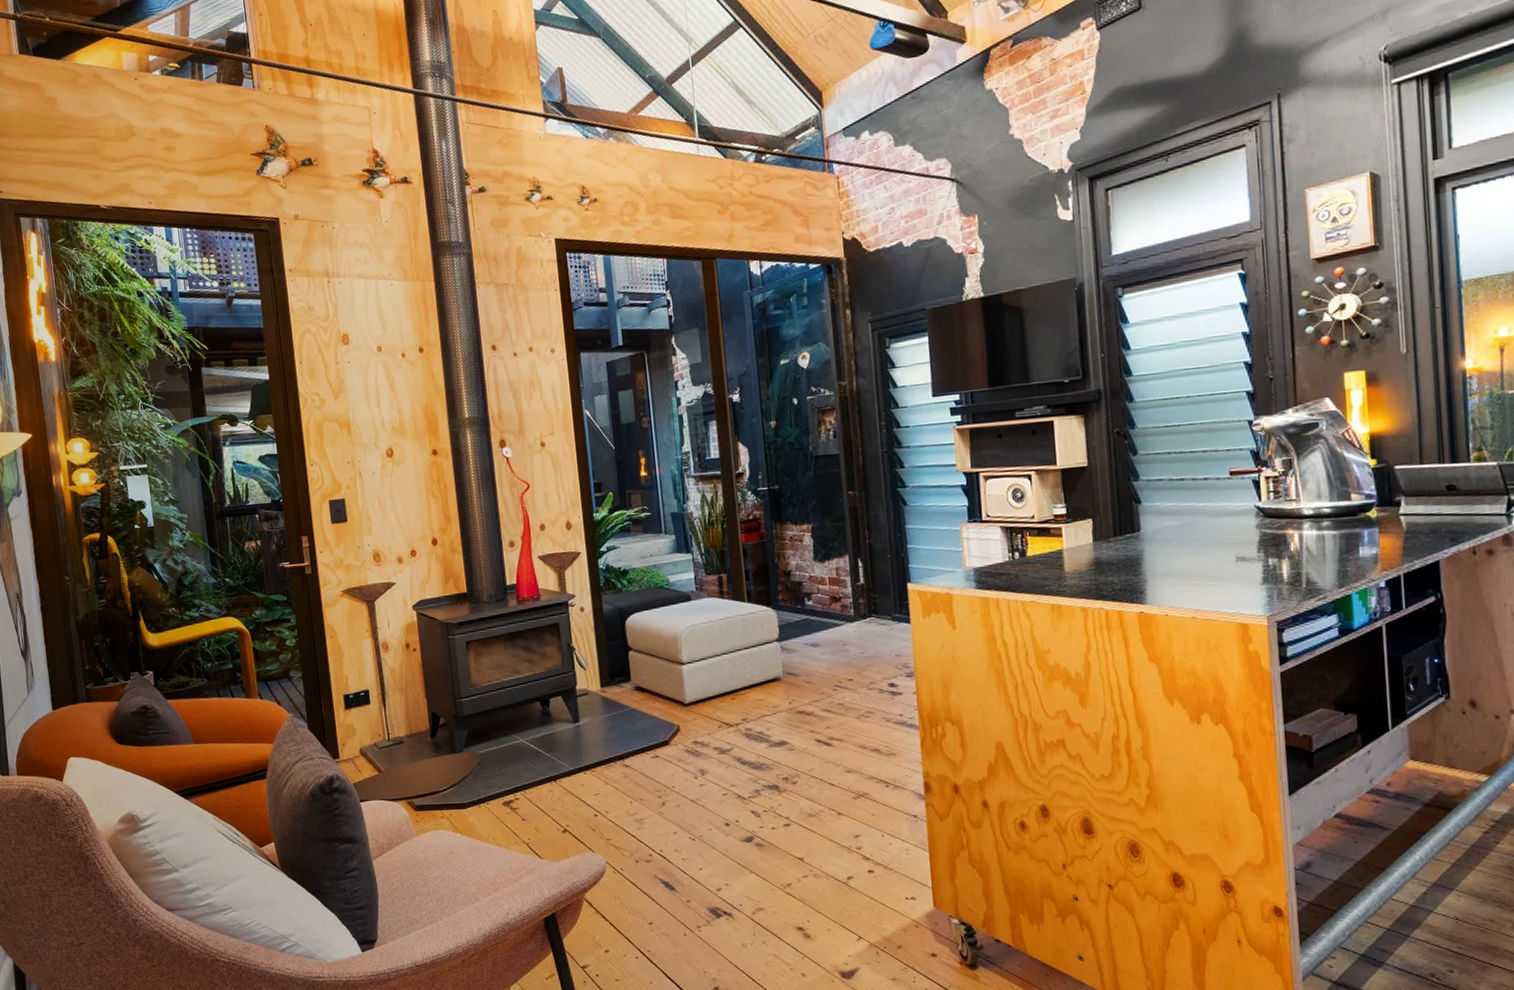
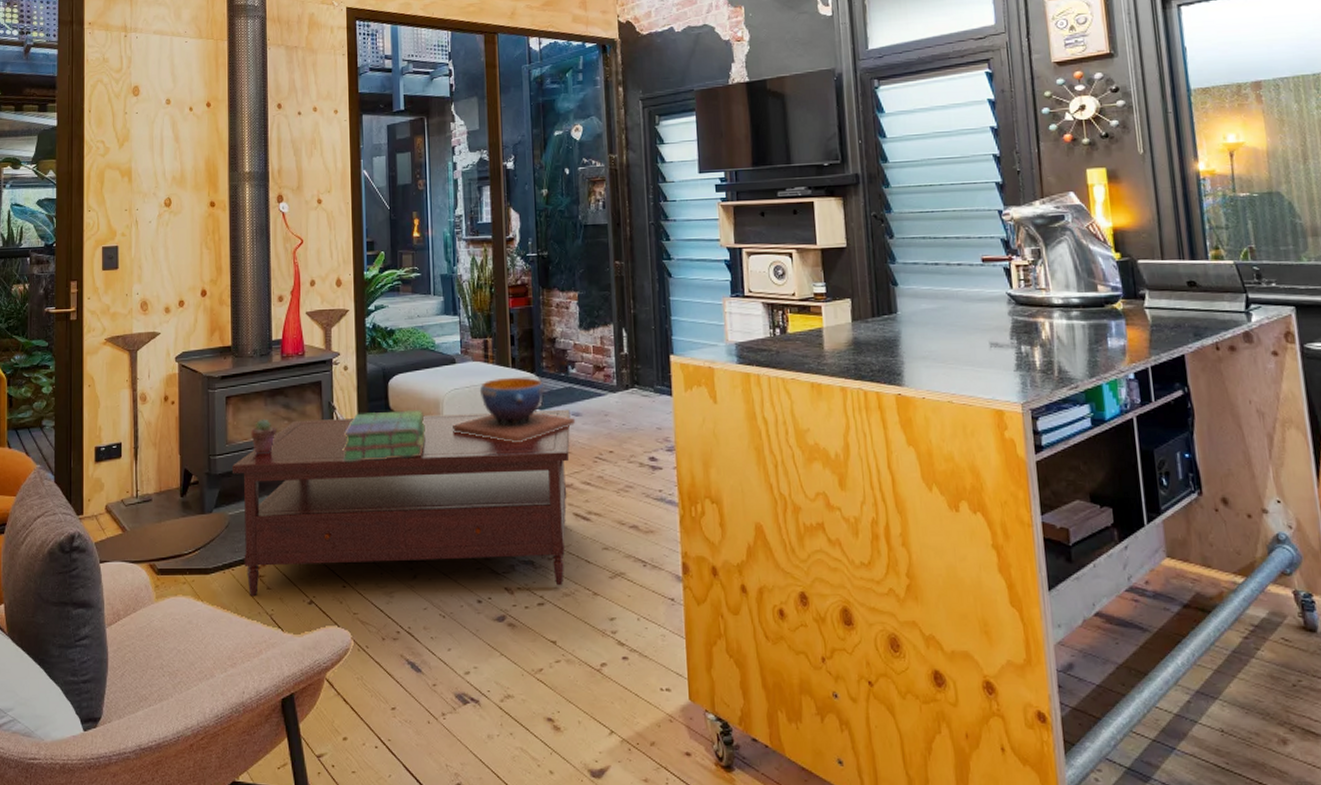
coffee table: none [479,641,809,828] -> present [233,410,570,597]
potted succulent: none [493,661,519,696] -> present [250,418,277,455]
stack of books: none [584,647,665,700] -> present [342,410,425,463]
decorative bowl: none [692,611,815,675] -> present [453,377,576,443]

